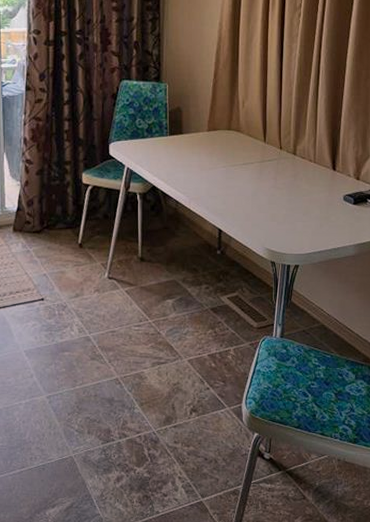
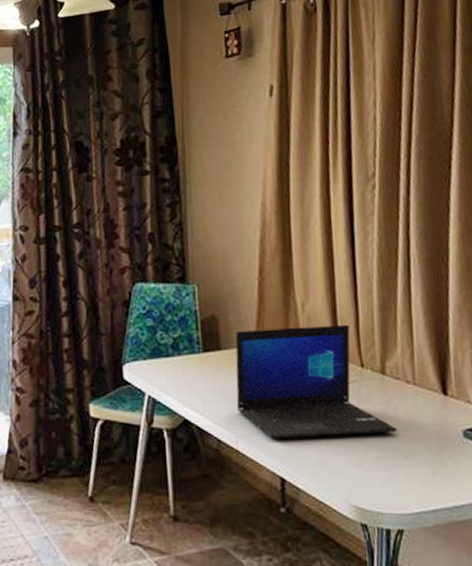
laptop: none [192,117,300,201] -> present [235,324,397,439]

